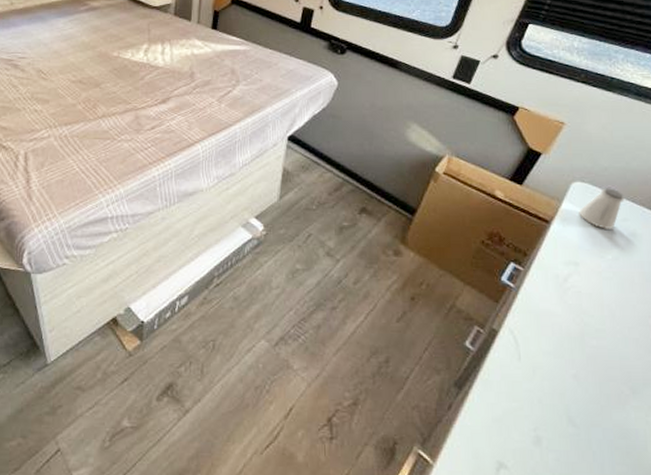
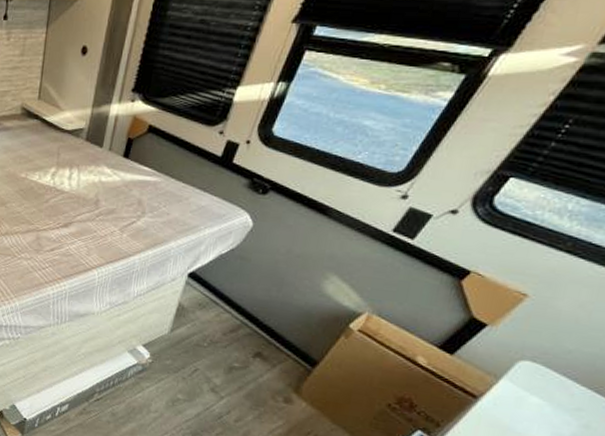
saltshaker: present [577,188,625,229] -> none [517,372,586,417]

